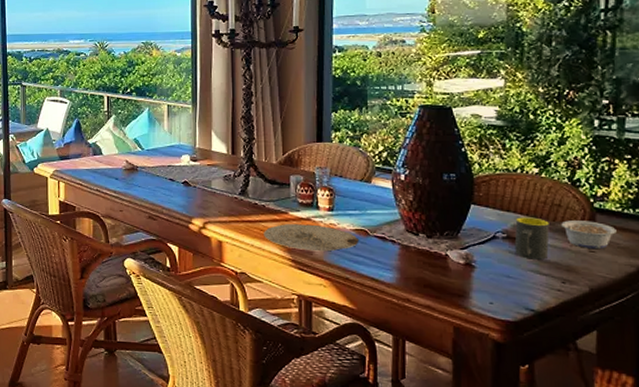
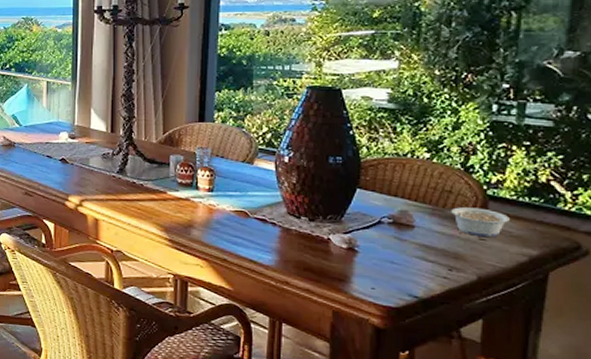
plate: present [264,224,358,252] -> none [141,203,238,232]
mug: present [514,217,550,260] -> none [400,202,438,246]

